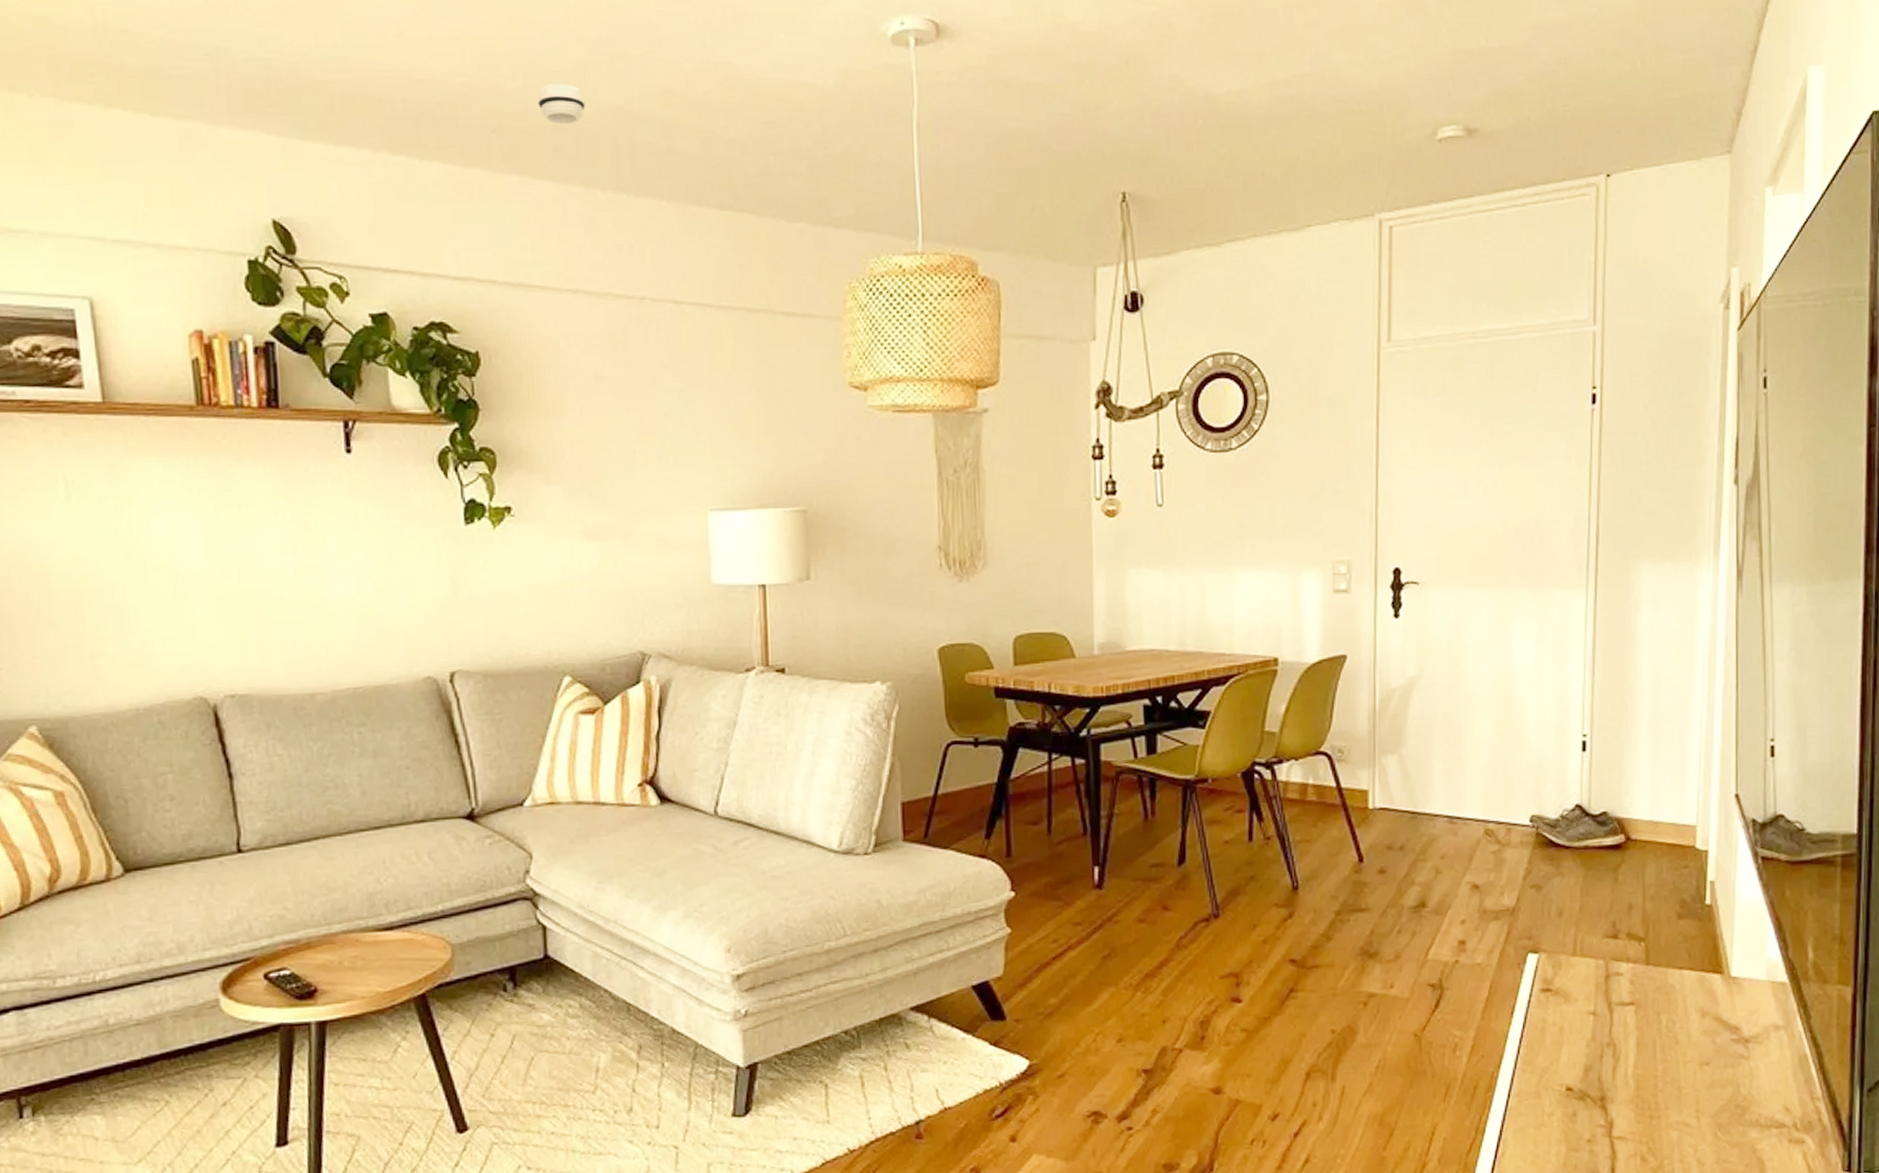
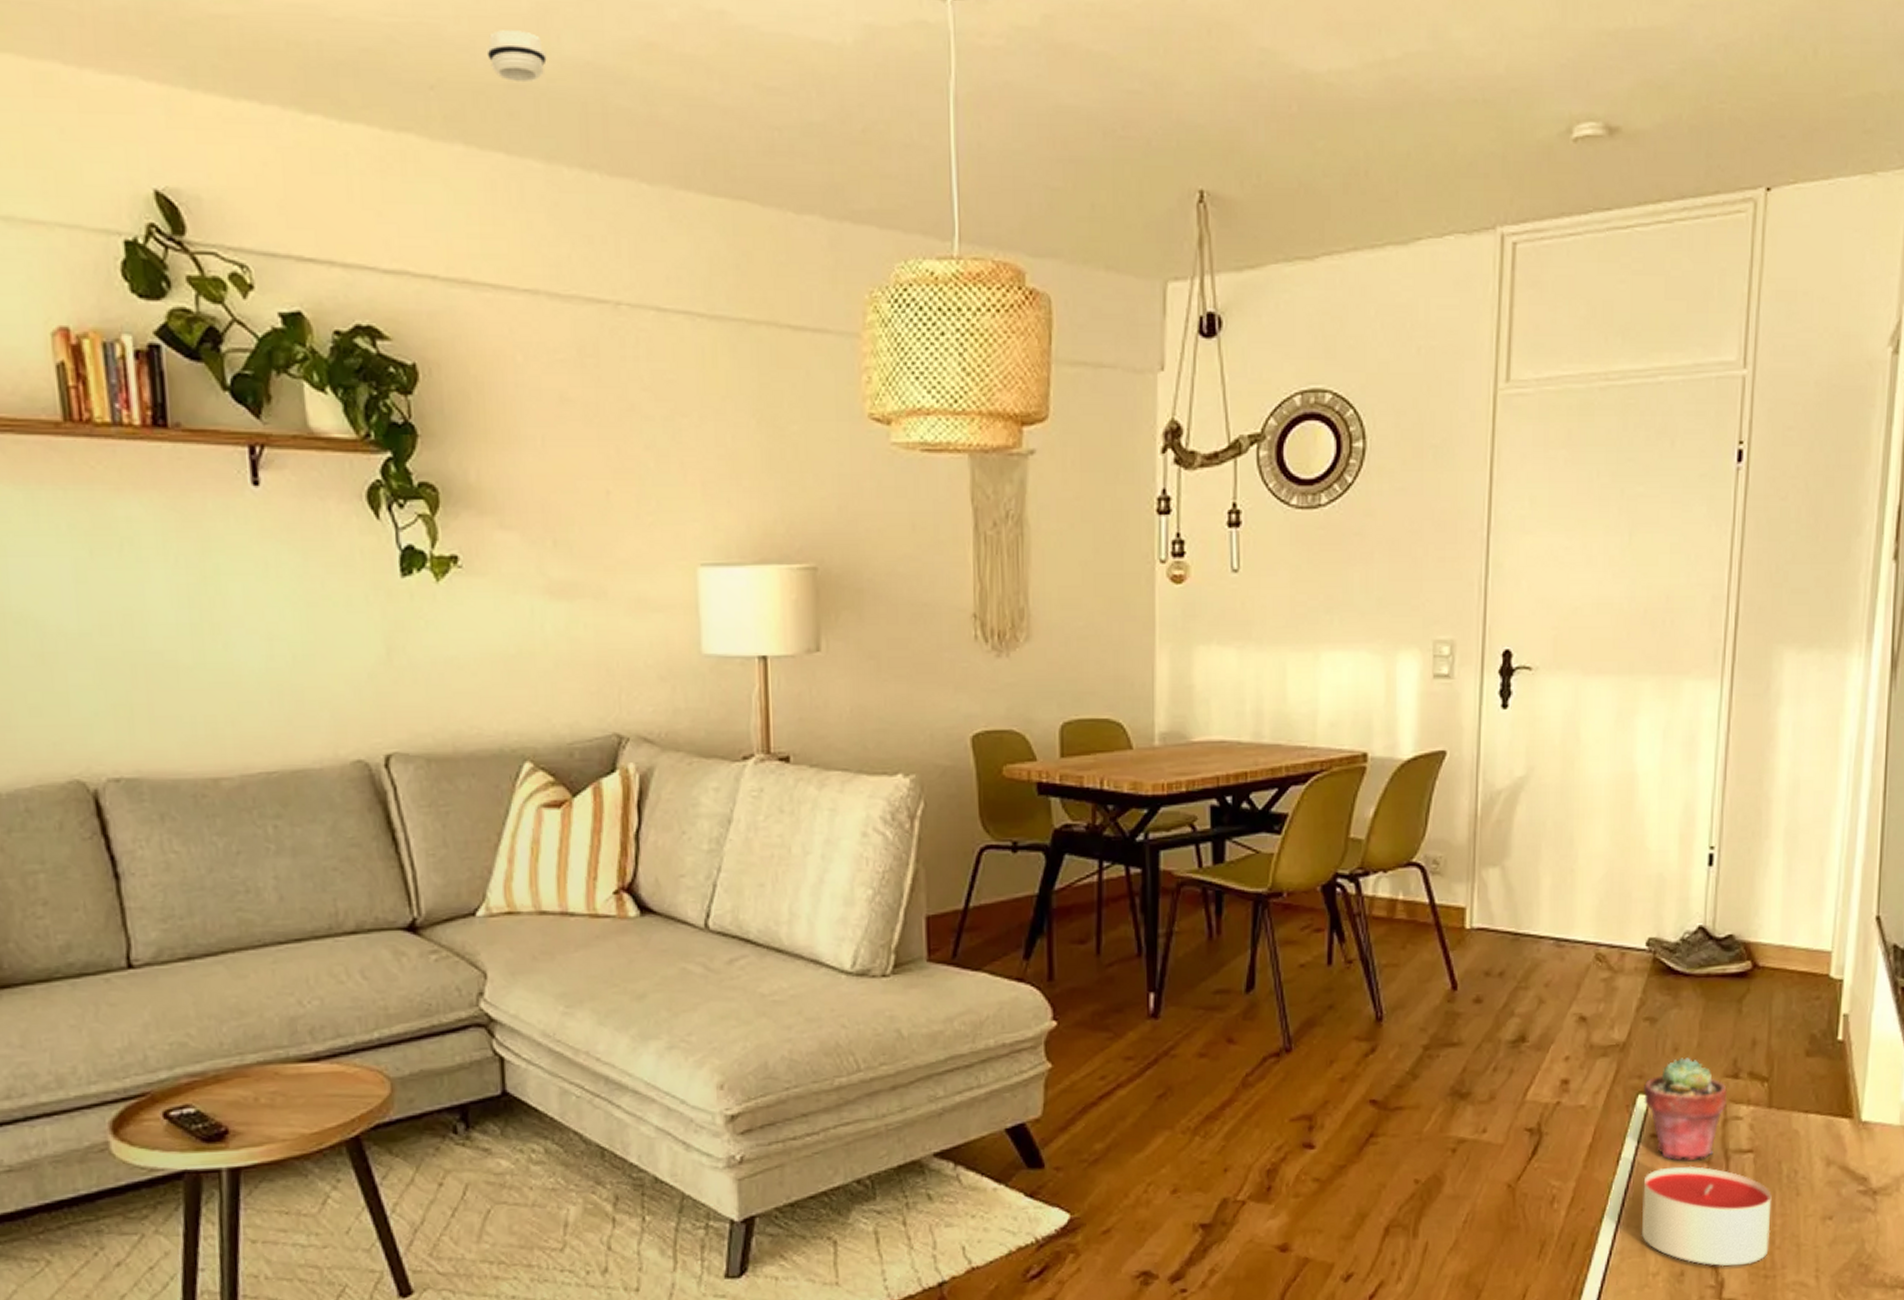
potted succulent: none [1533,920,1609,1013] -> present [1644,1057,1728,1162]
candle: none [1535,1017,1653,1108] -> present [1641,1165,1772,1267]

